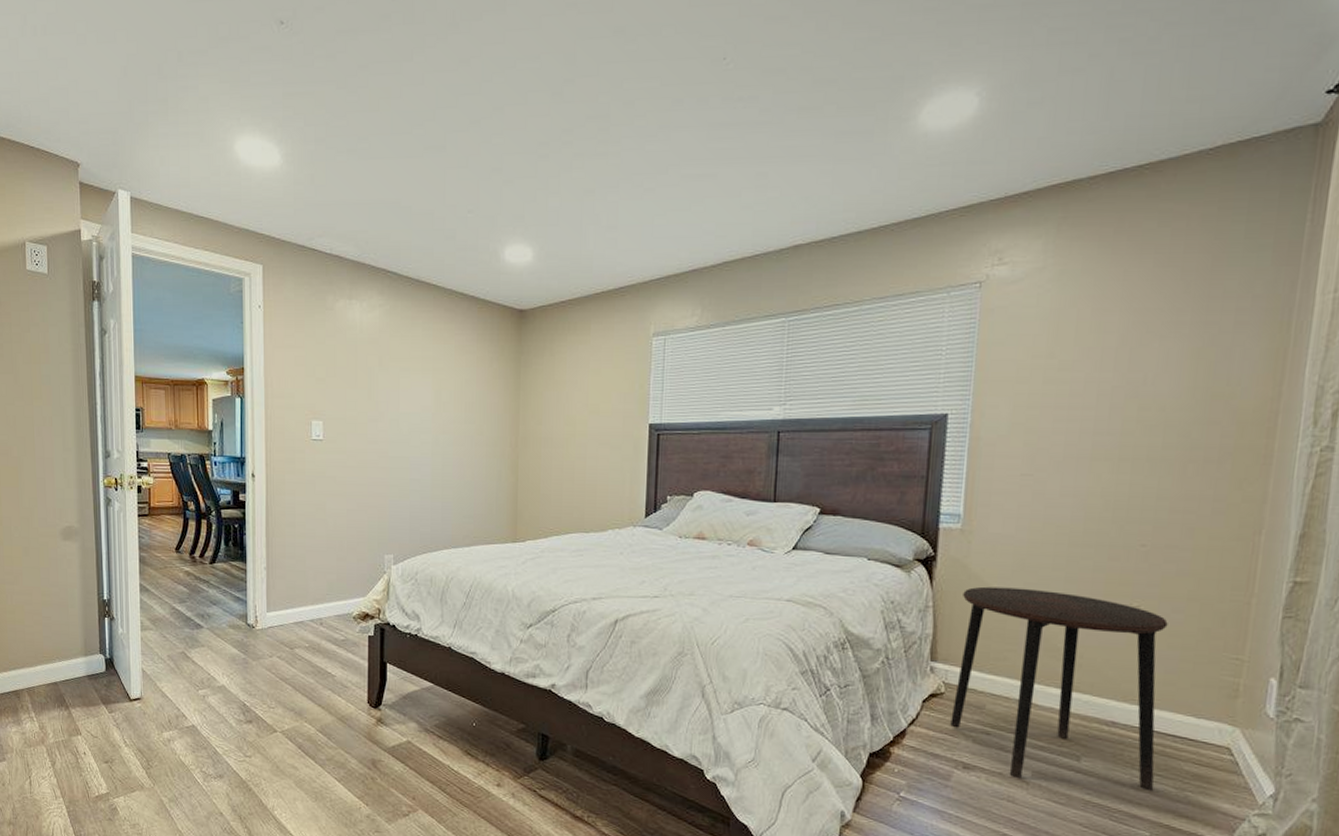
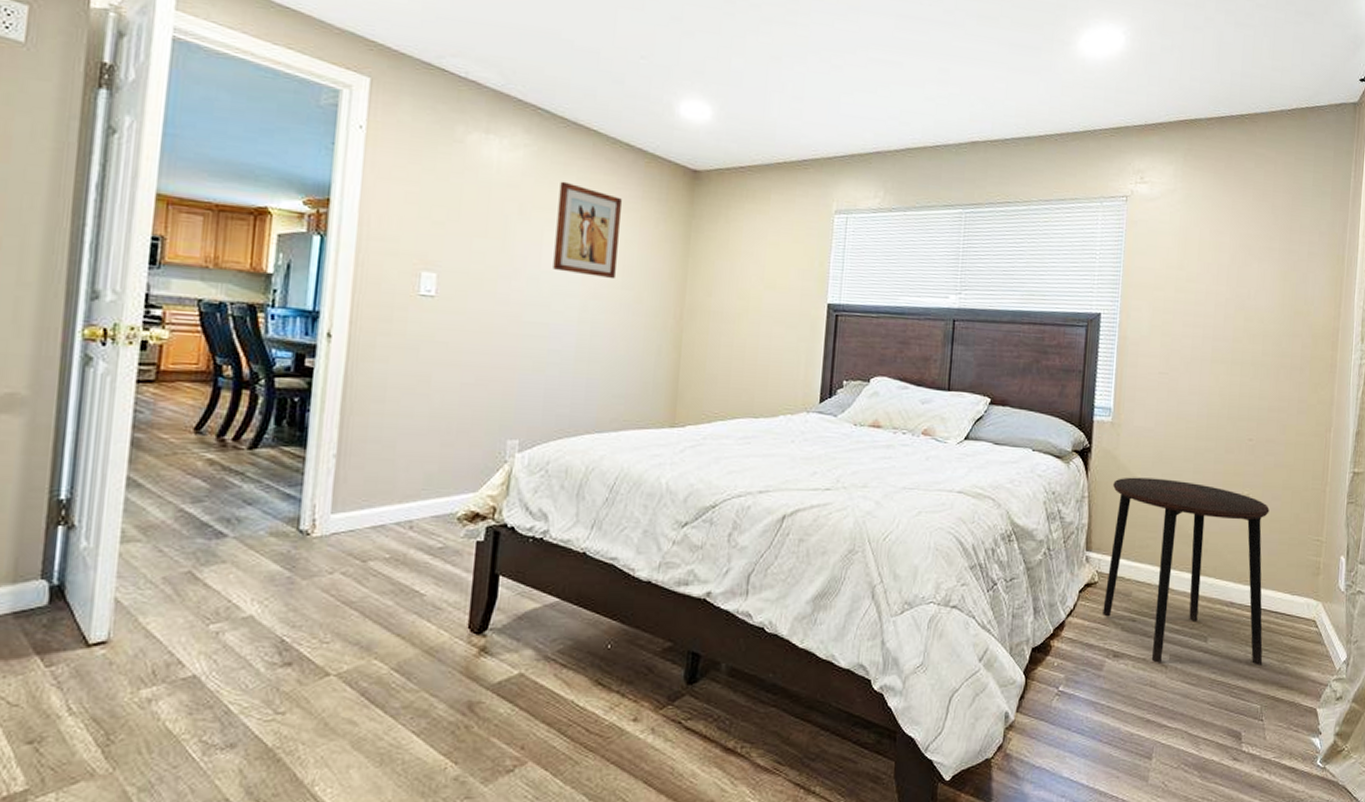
wall art: none [409,333,460,416] -> present [553,181,622,280]

